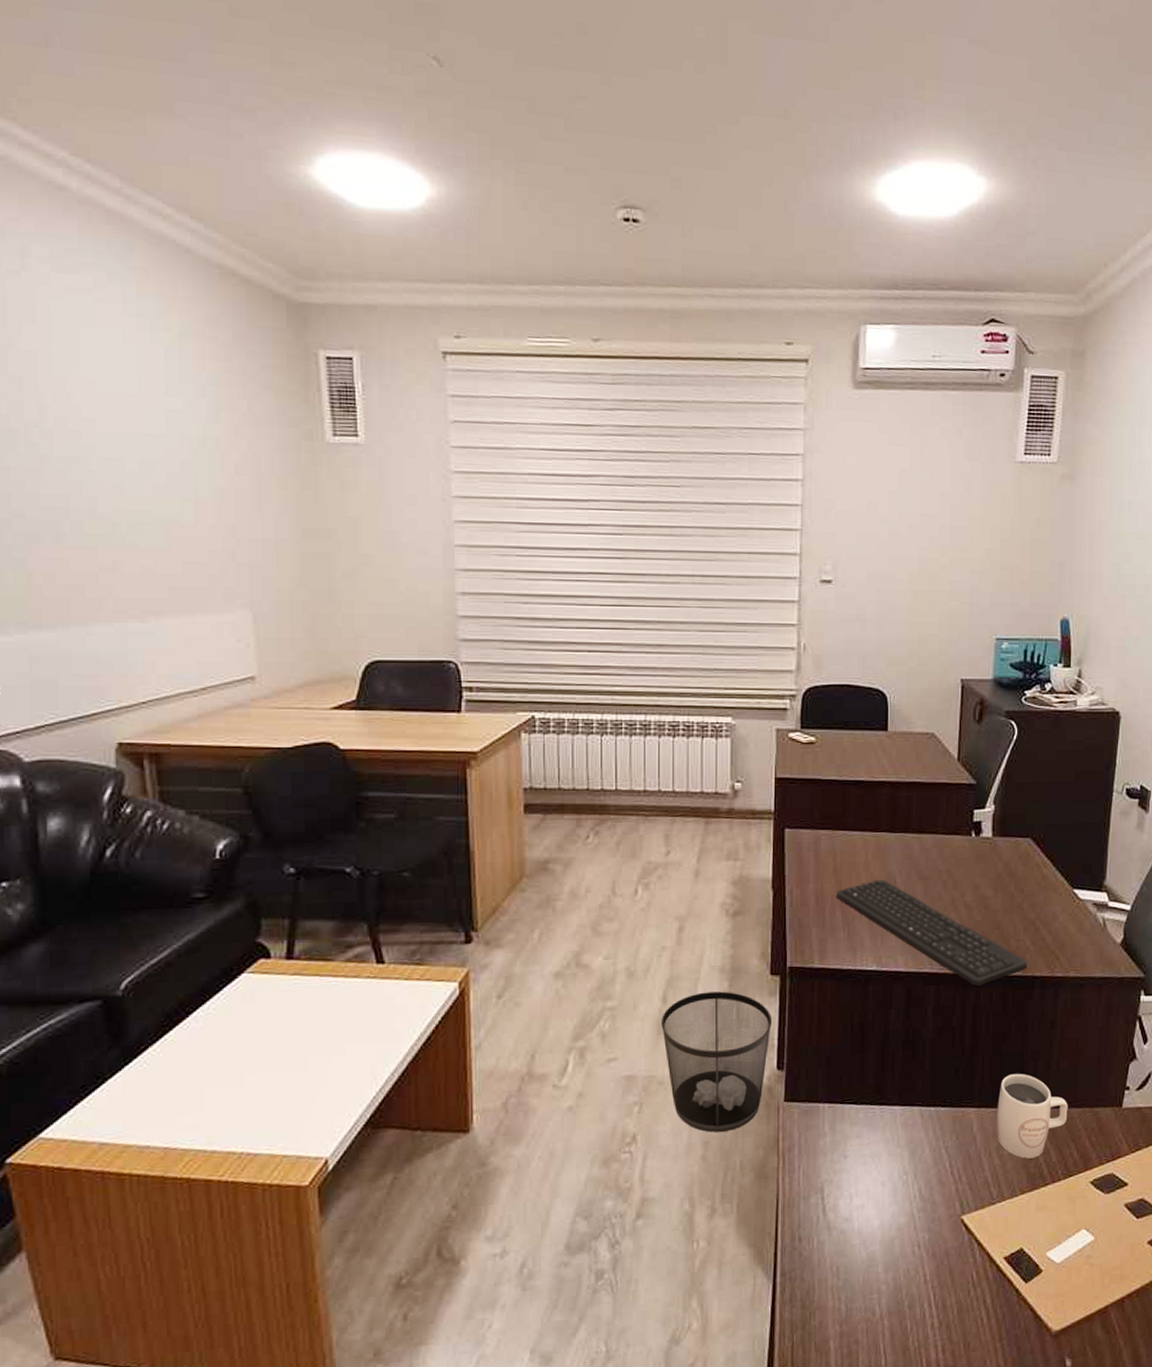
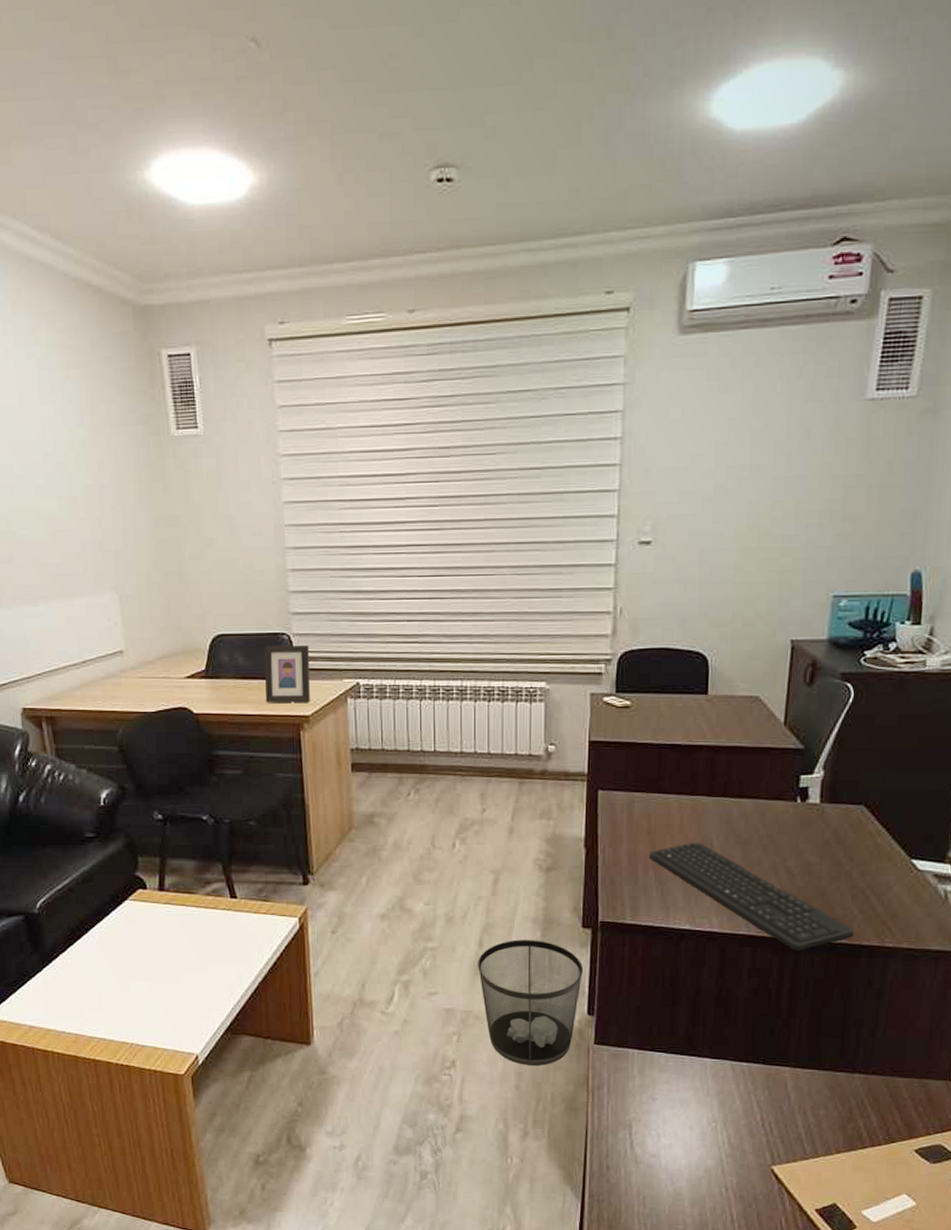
picture frame: none [426,675,479,737] -> present [264,645,310,702]
mug: present [997,1073,1068,1159] -> none [813,1038,893,1121]

